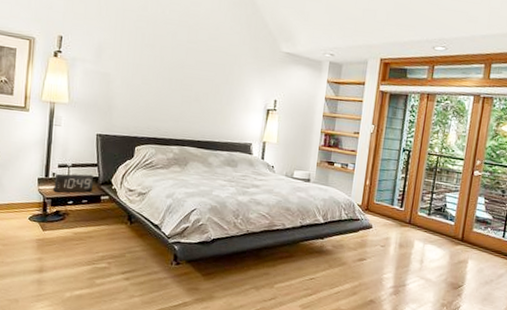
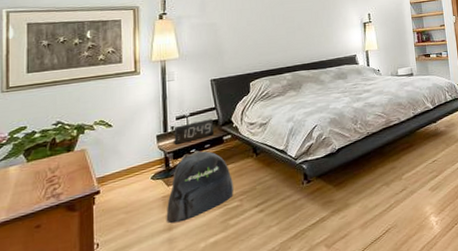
backpack: none [38,202,105,268] -> present [166,150,234,224]

